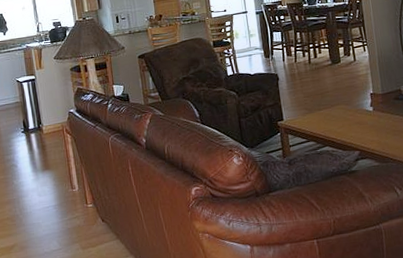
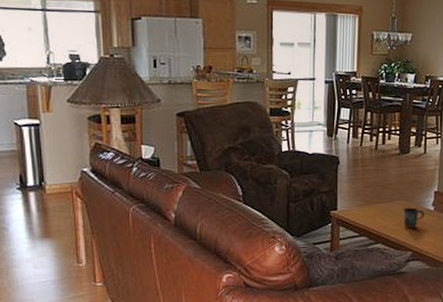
mug: none [344,110,365,130] -> present [403,207,425,228]

